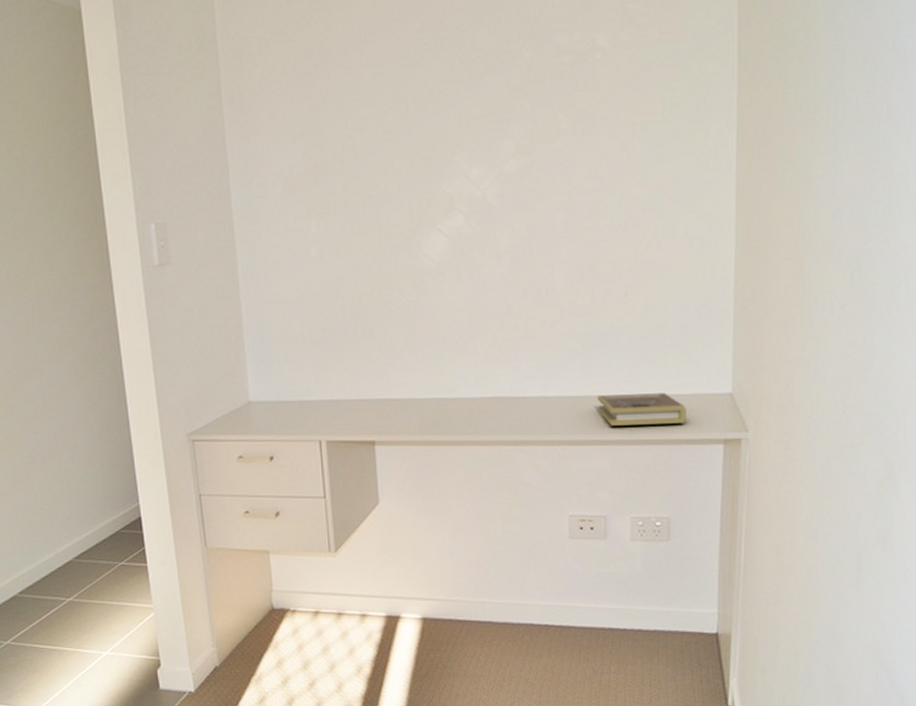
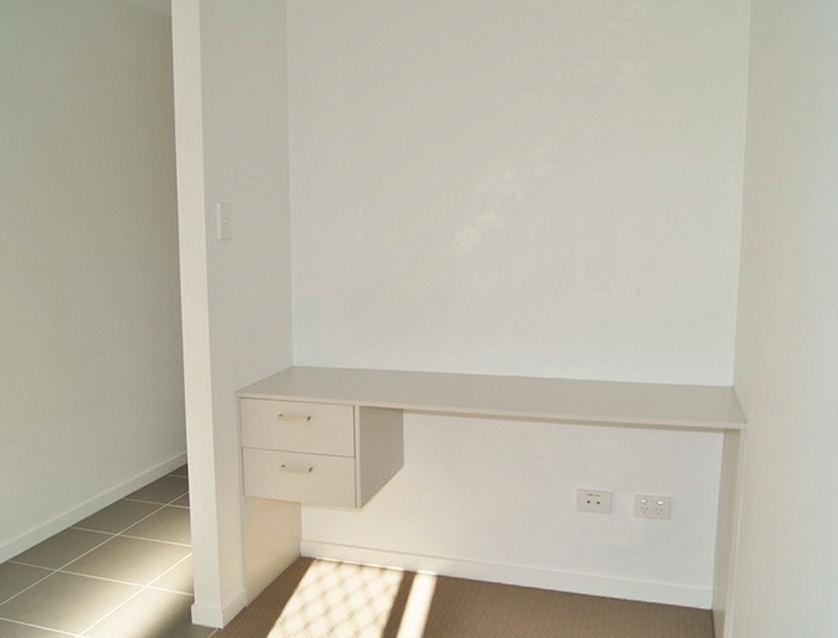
book: present [597,393,687,426] -> none [608,381,690,411]

